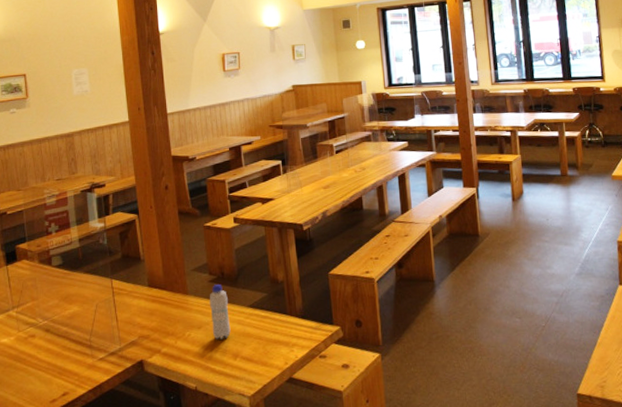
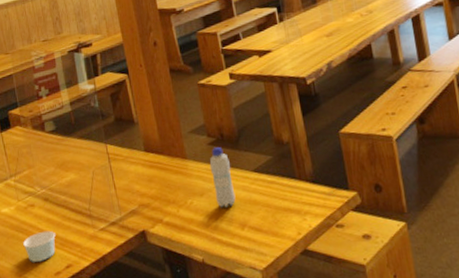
paper cup: none [20,360,54,390] -> present [23,230,56,262]

